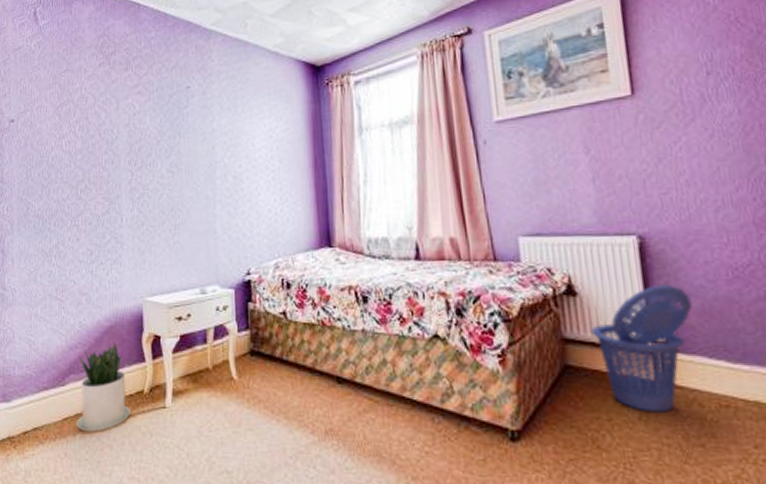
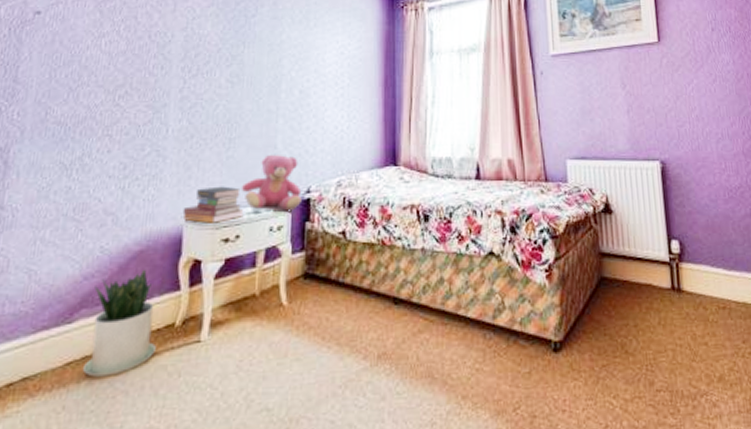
books: none [141,269,193,303] -> present [182,186,244,223]
teddy bear: none [188,239,243,293] -> present [240,155,302,212]
laundry basket: present [590,283,692,413] -> none [622,203,699,317]

